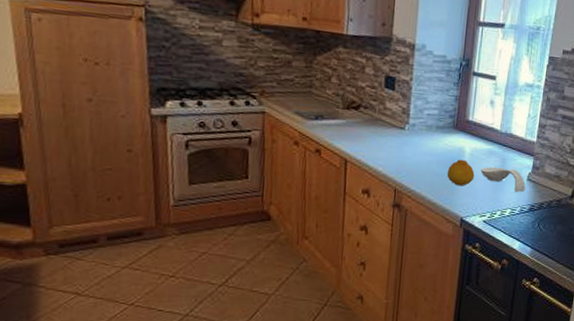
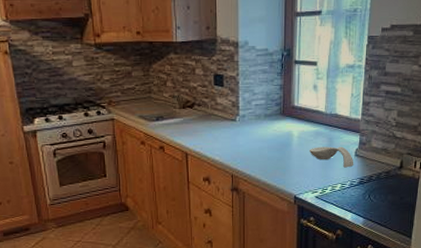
fruit: present [447,159,475,186] -> none [278,143,304,167]

